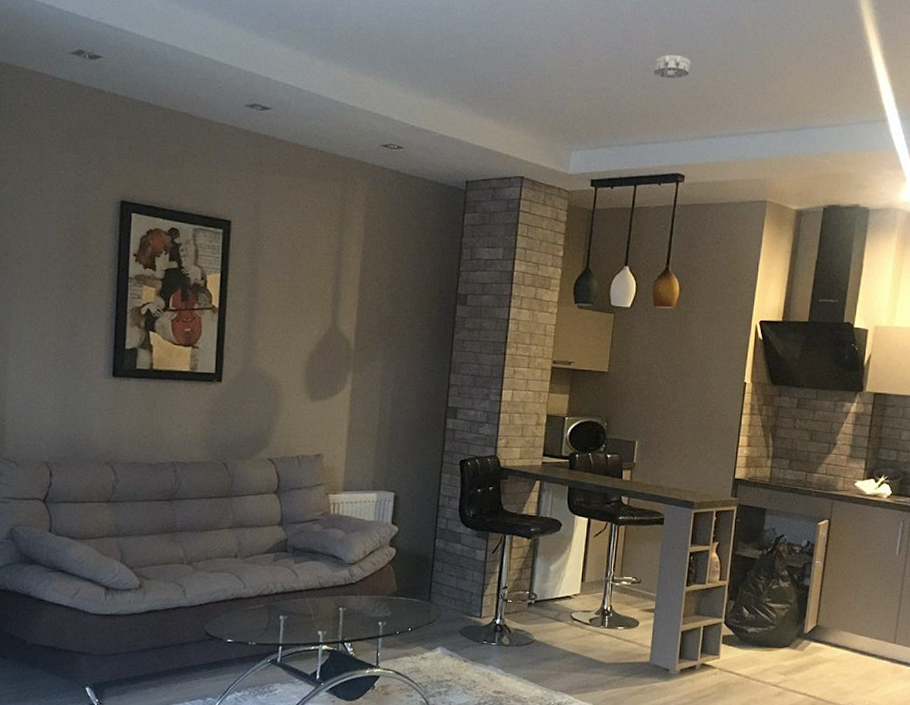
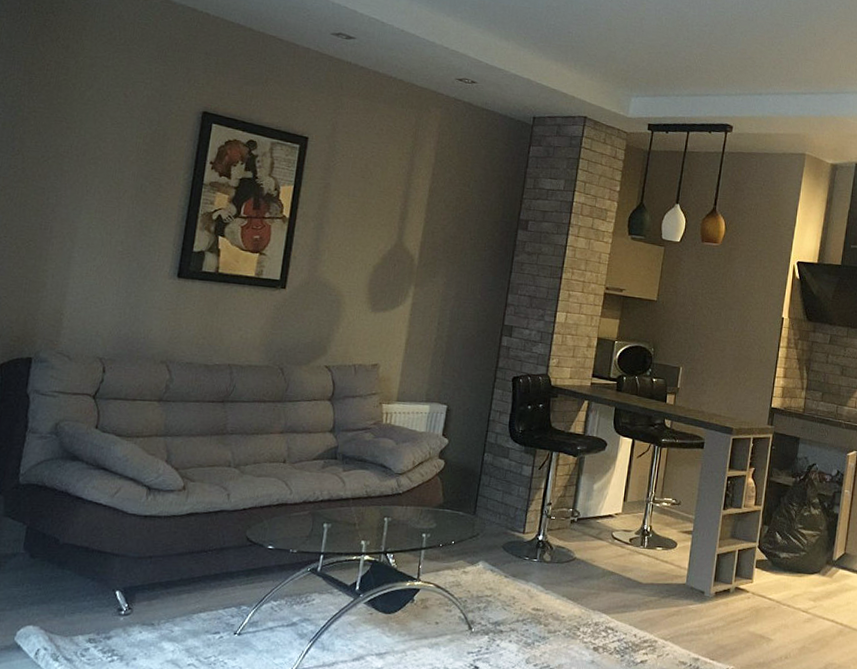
smoke detector: present [654,54,691,79] -> none [708,19,741,41]

